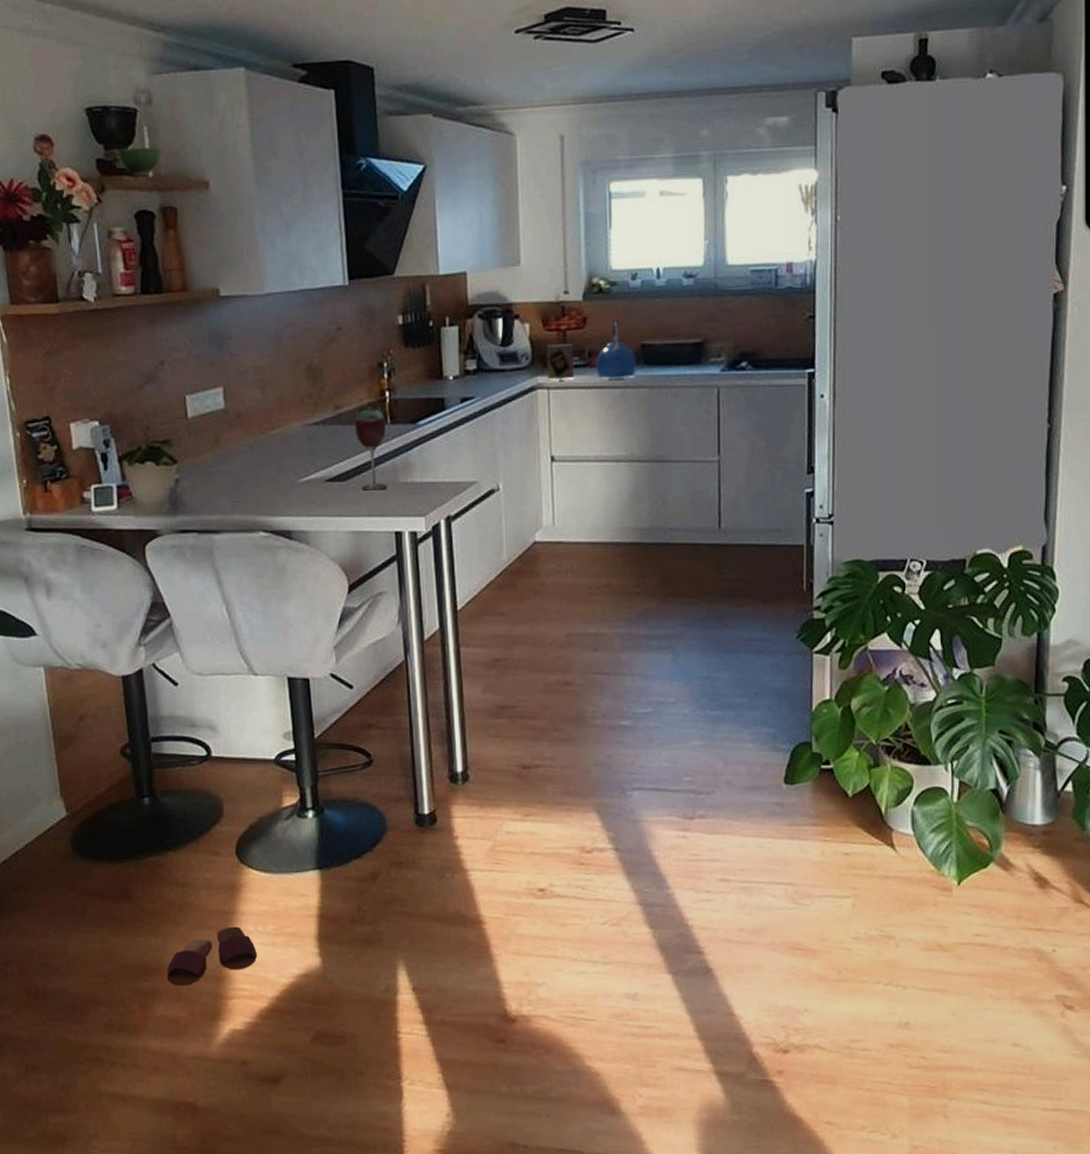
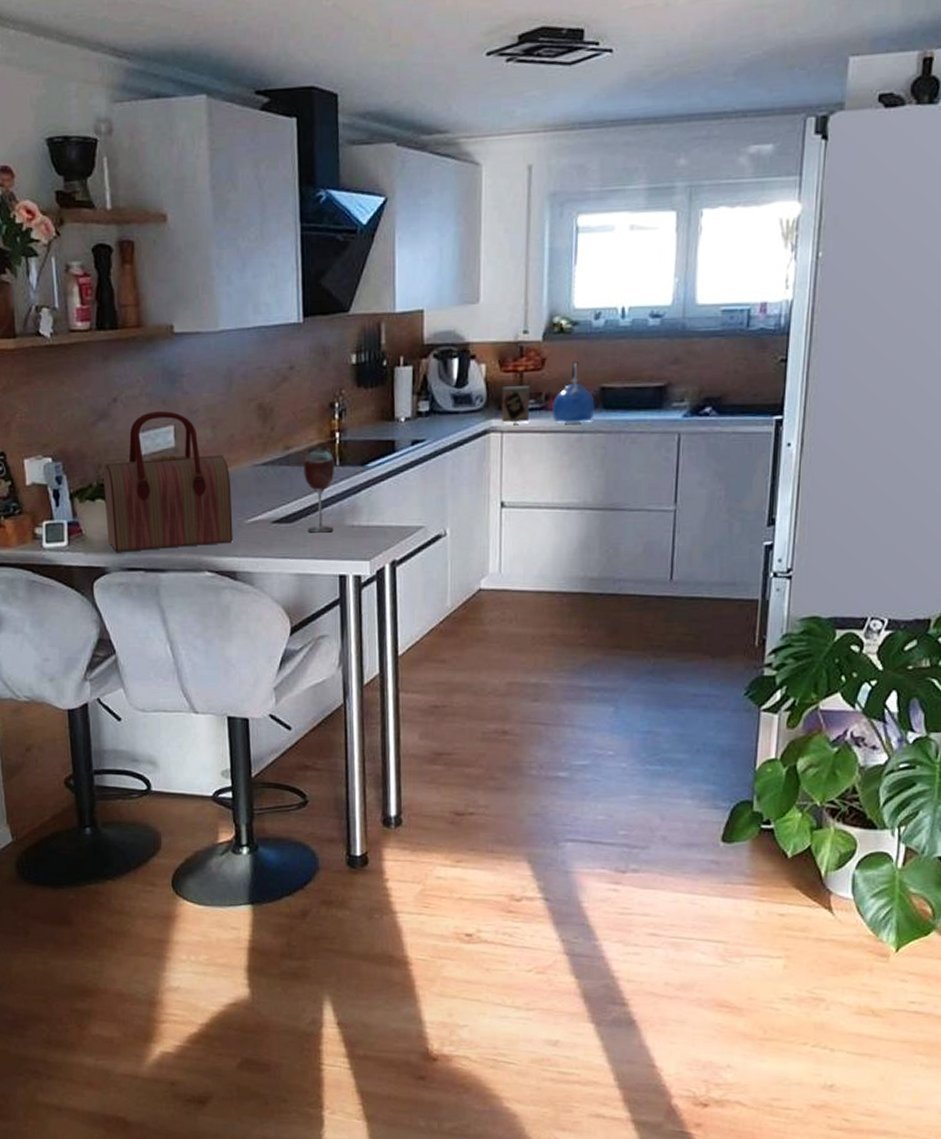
bowl: present [117,147,162,178] -> none [76,178,121,211]
handbag: none [152,373,287,515] -> present [104,411,233,552]
slippers: present [166,926,257,986] -> none [102,954,188,1008]

